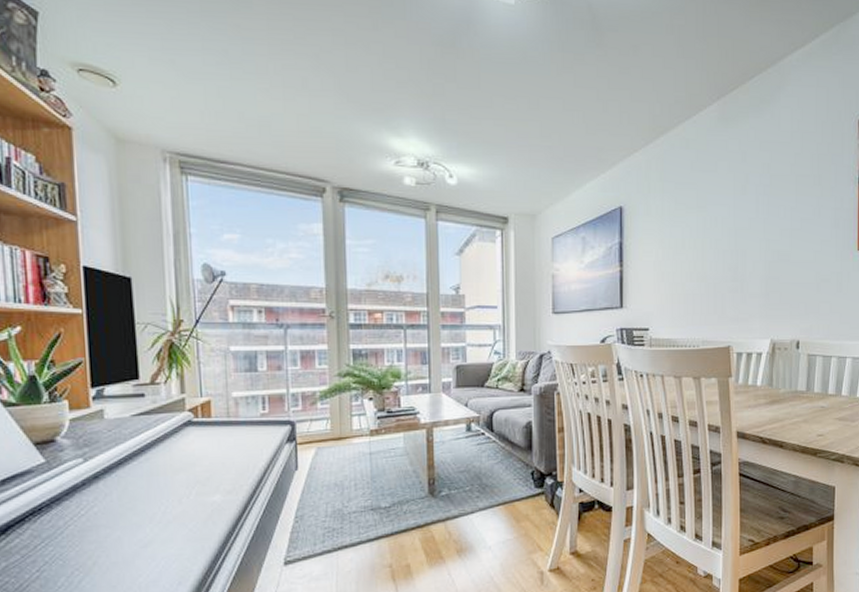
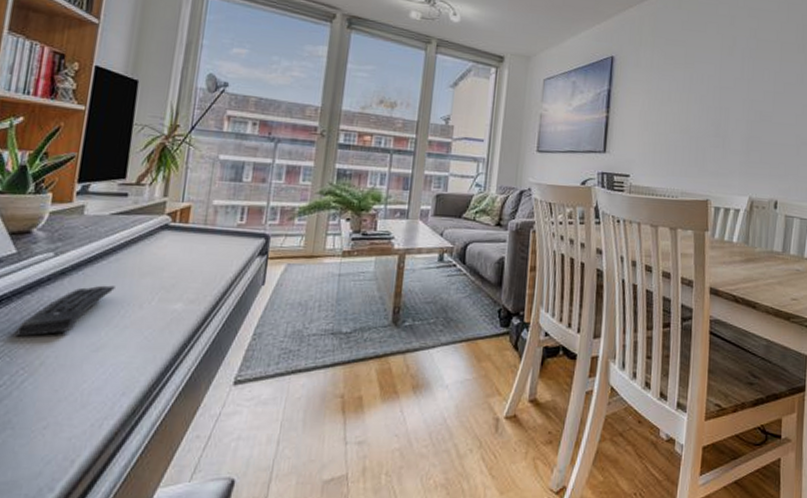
remote control: none [63,484,151,541] -> present [16,285,115,337]

